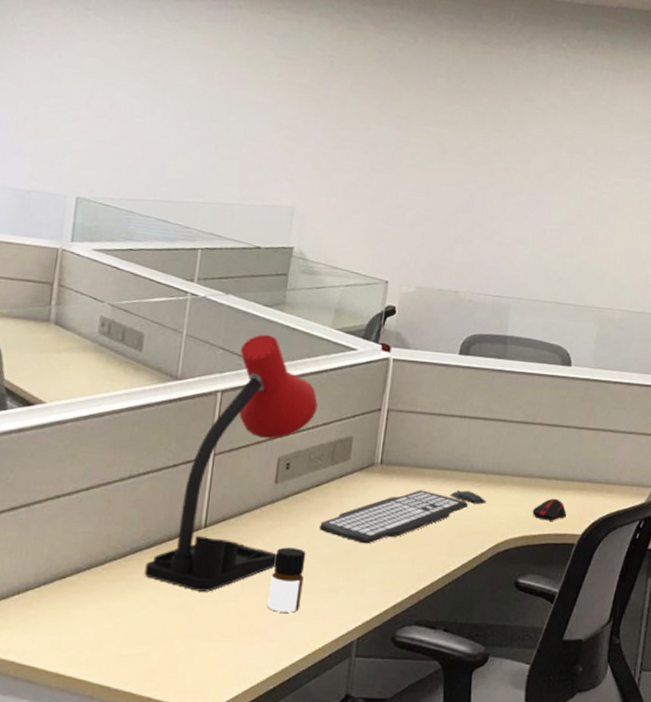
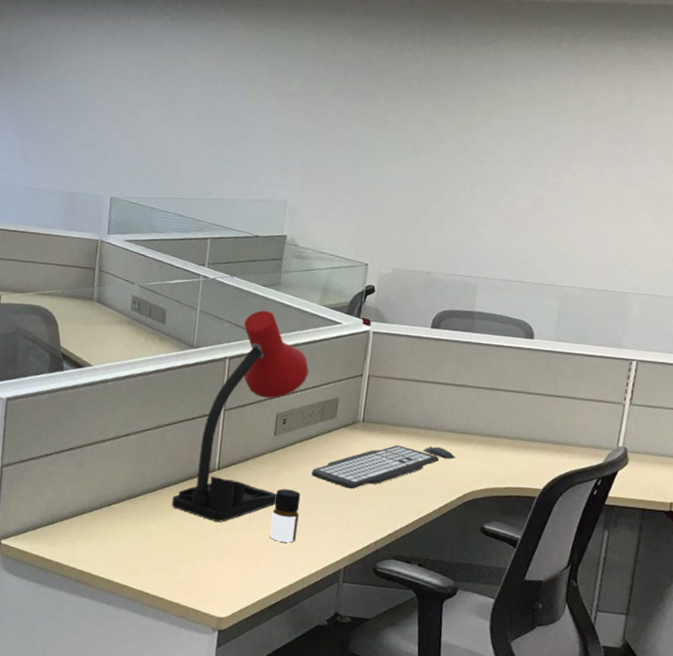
computer mouse: present [532,498,566,521] -> none [497,456,528,476]

